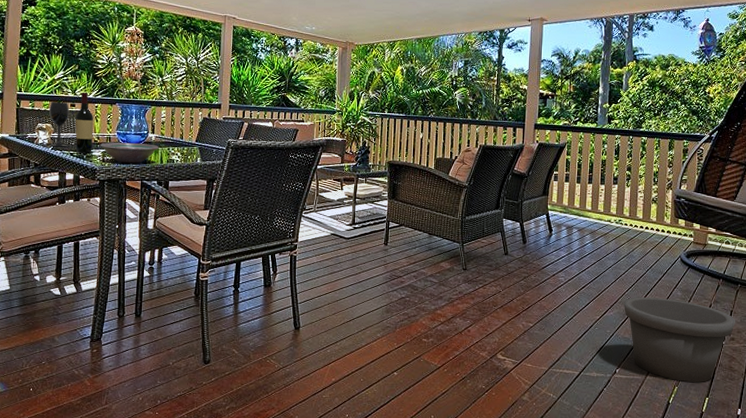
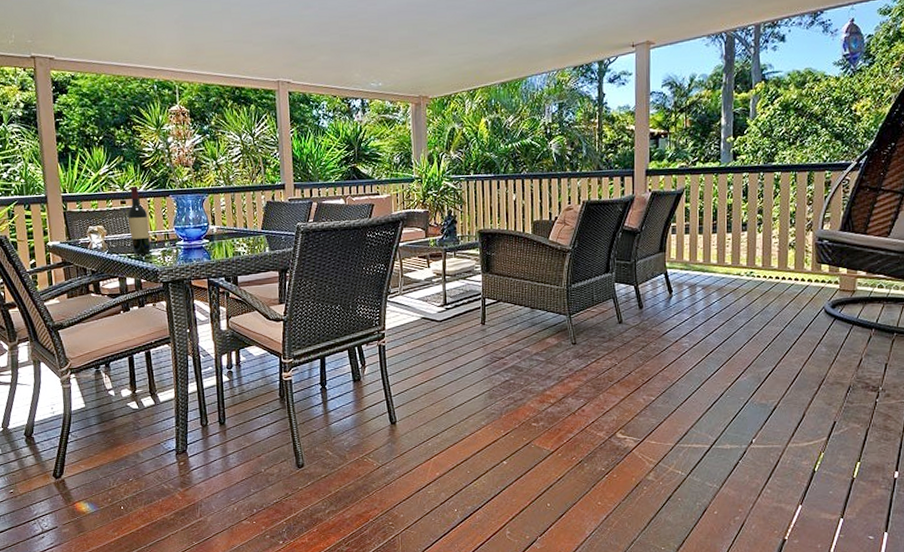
wine glass: present [49,101,70,147] -> none [98,199,124,251]
bowl: present [100,142,159,164] -> none [158,237,222,261]
pot: present [624,297,736,383] -> none [759,356,892,447]

